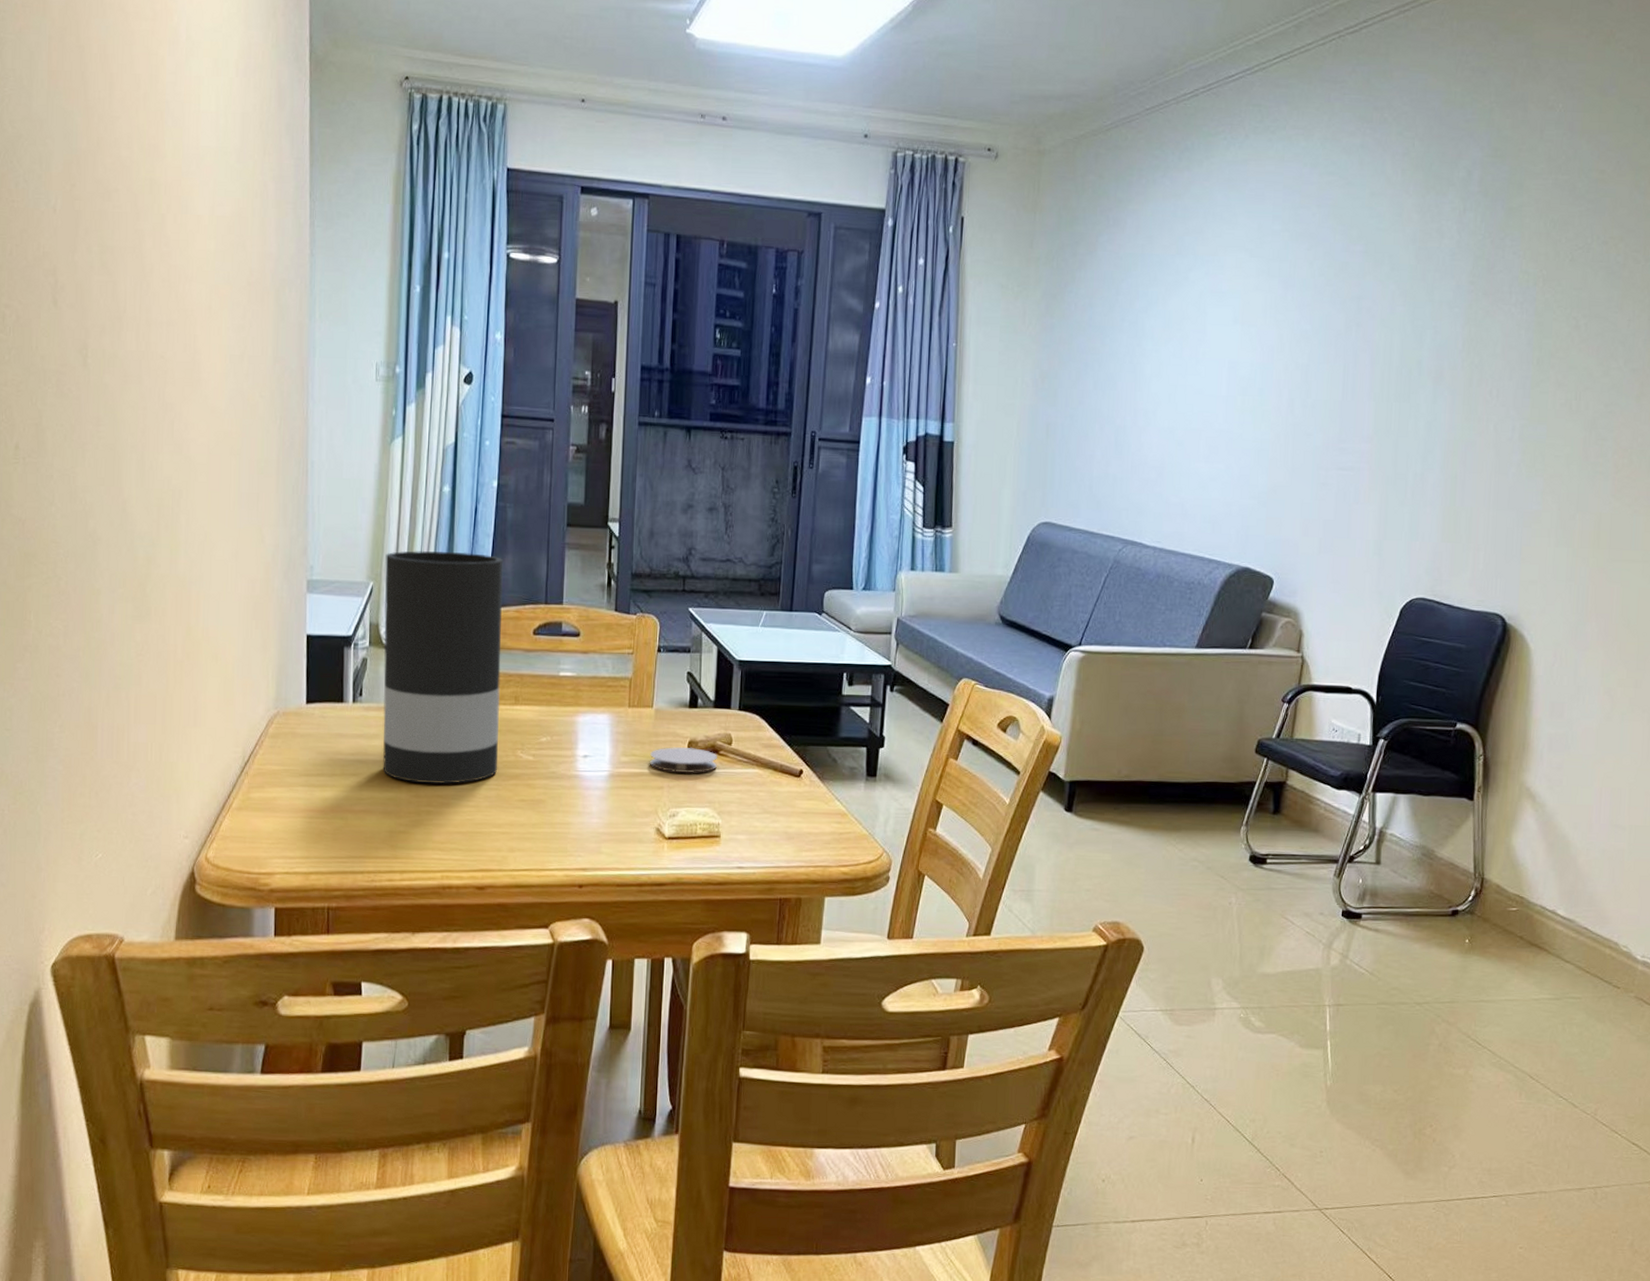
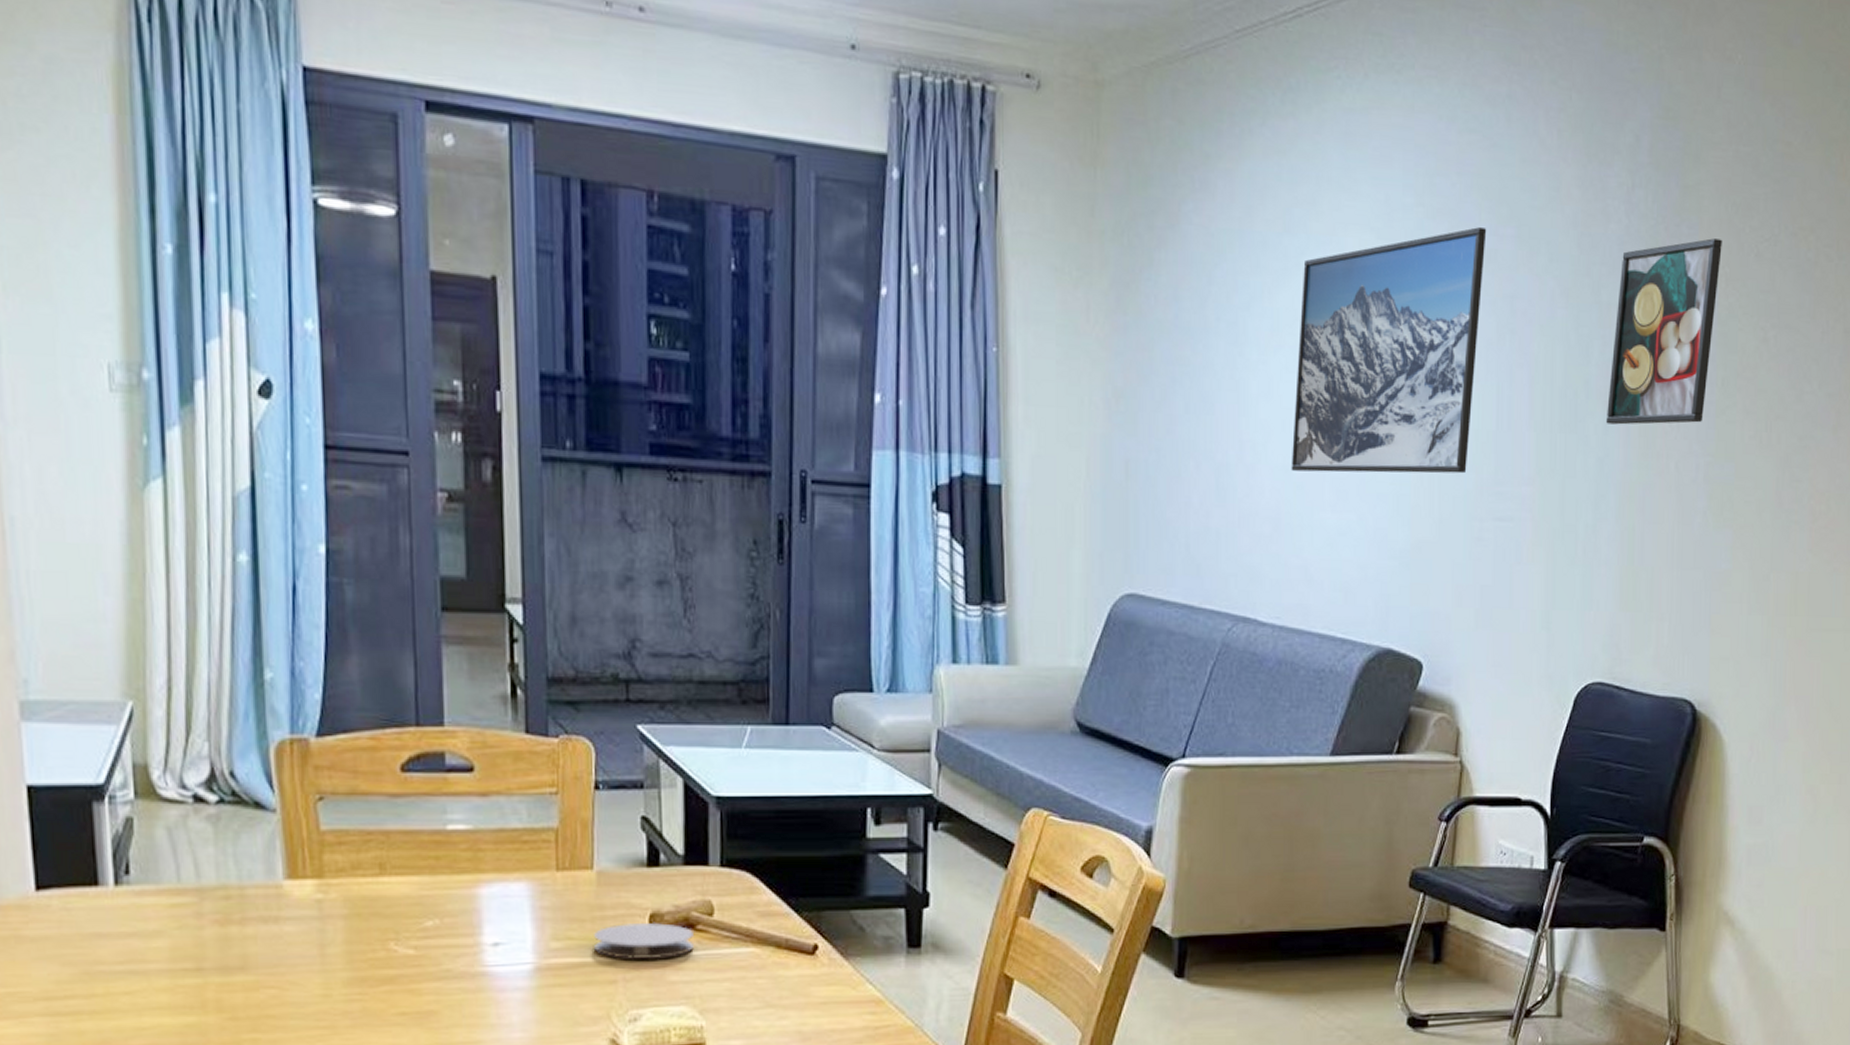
vase: present [382,551,504,784] -> none [150,652,361,998]
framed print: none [1174,246,1340,434] -> present [1291,227,1487,474]
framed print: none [1434,248,1541,396] -> present [1605,238,1722,425]

